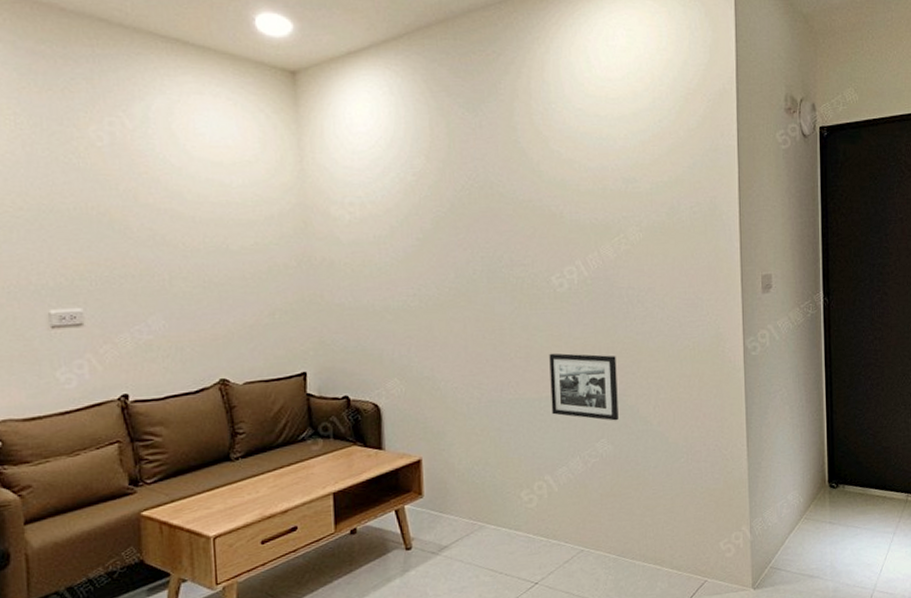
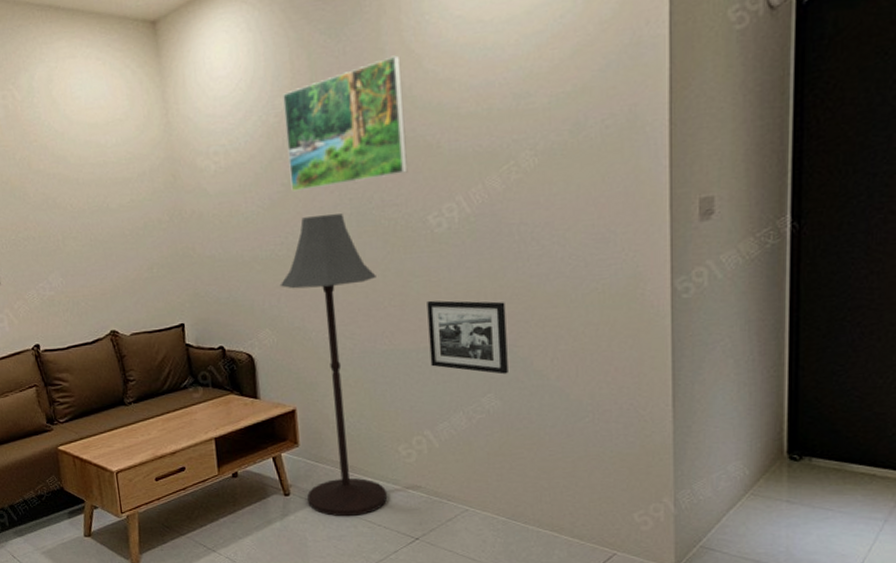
floor lamp: none [410,270,510,568] -> present [279,214,388,517]
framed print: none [421,134,535,246] -> present [283,55,408,192]

